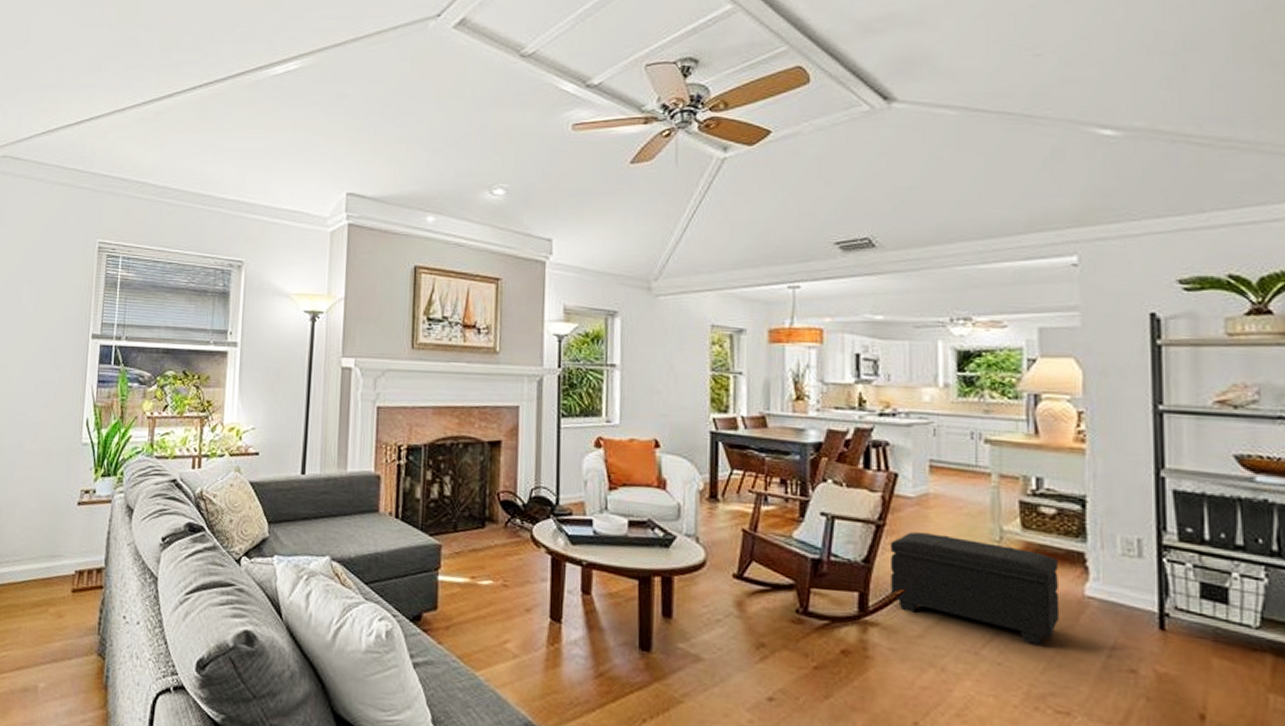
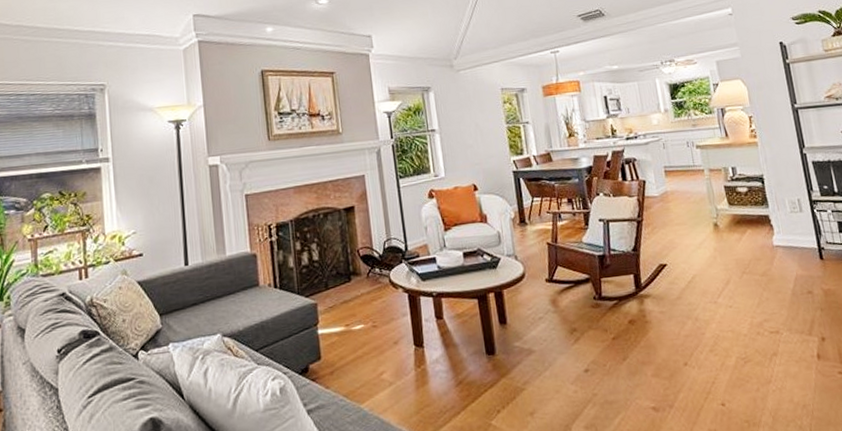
footstool: present [889,532,1060,645] -> none [648,220,762,288]

